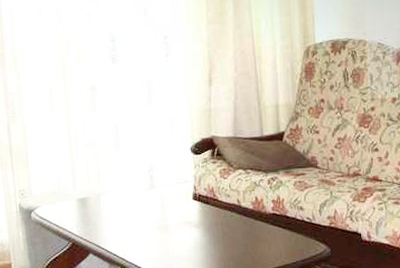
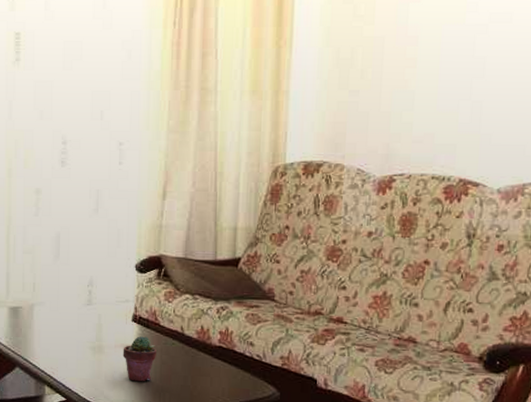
potted succulent: none [187,212,218,254] -> present [123,336,156,382]

